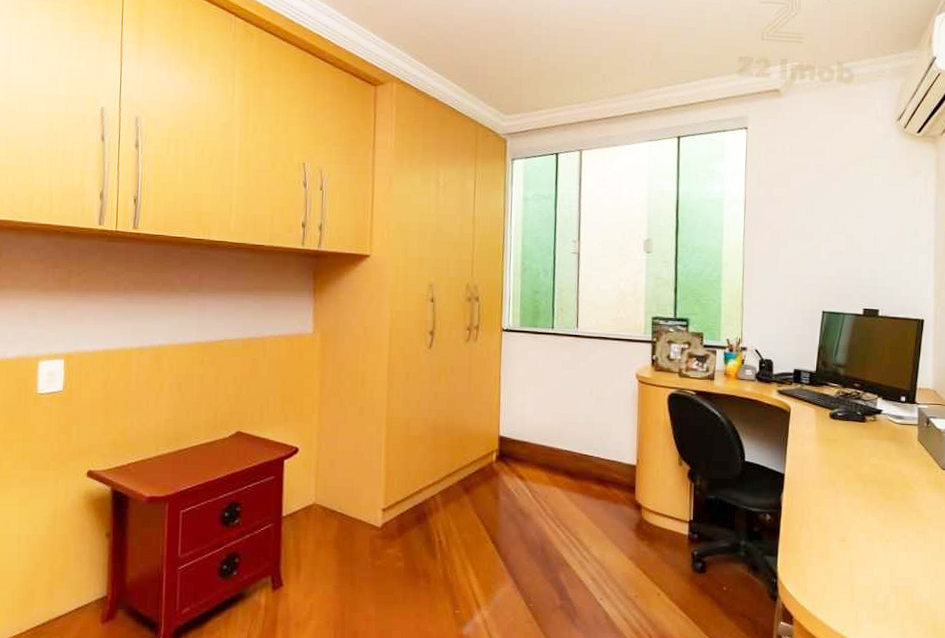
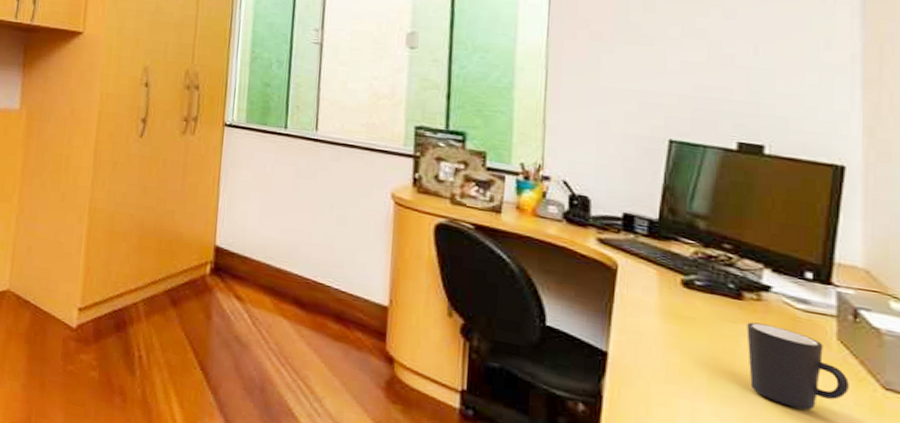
mug: none [867,437,924,492] -> present [746,322,849,411]

